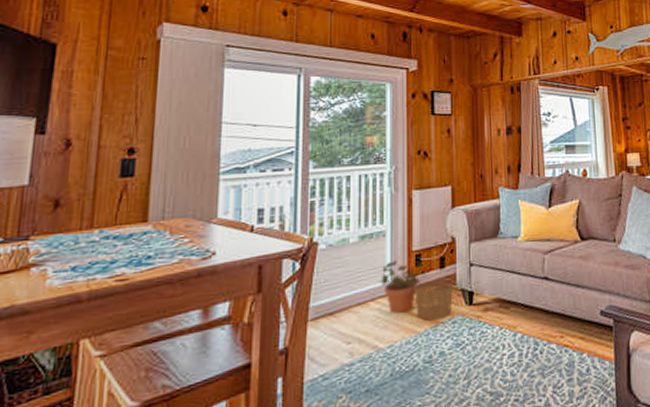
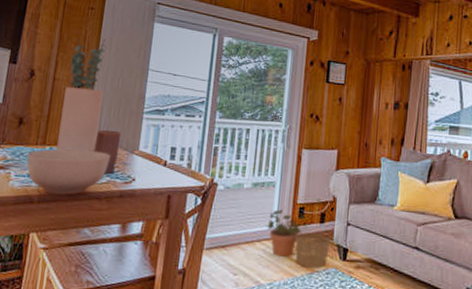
bowl: none [69,226,182,288] -> present [27,149,111,195]
vase: none [109,93,166,232] -> present [57,38,107,152]
candle: none [159,198,194,253] -> present [94,130,122,175]

